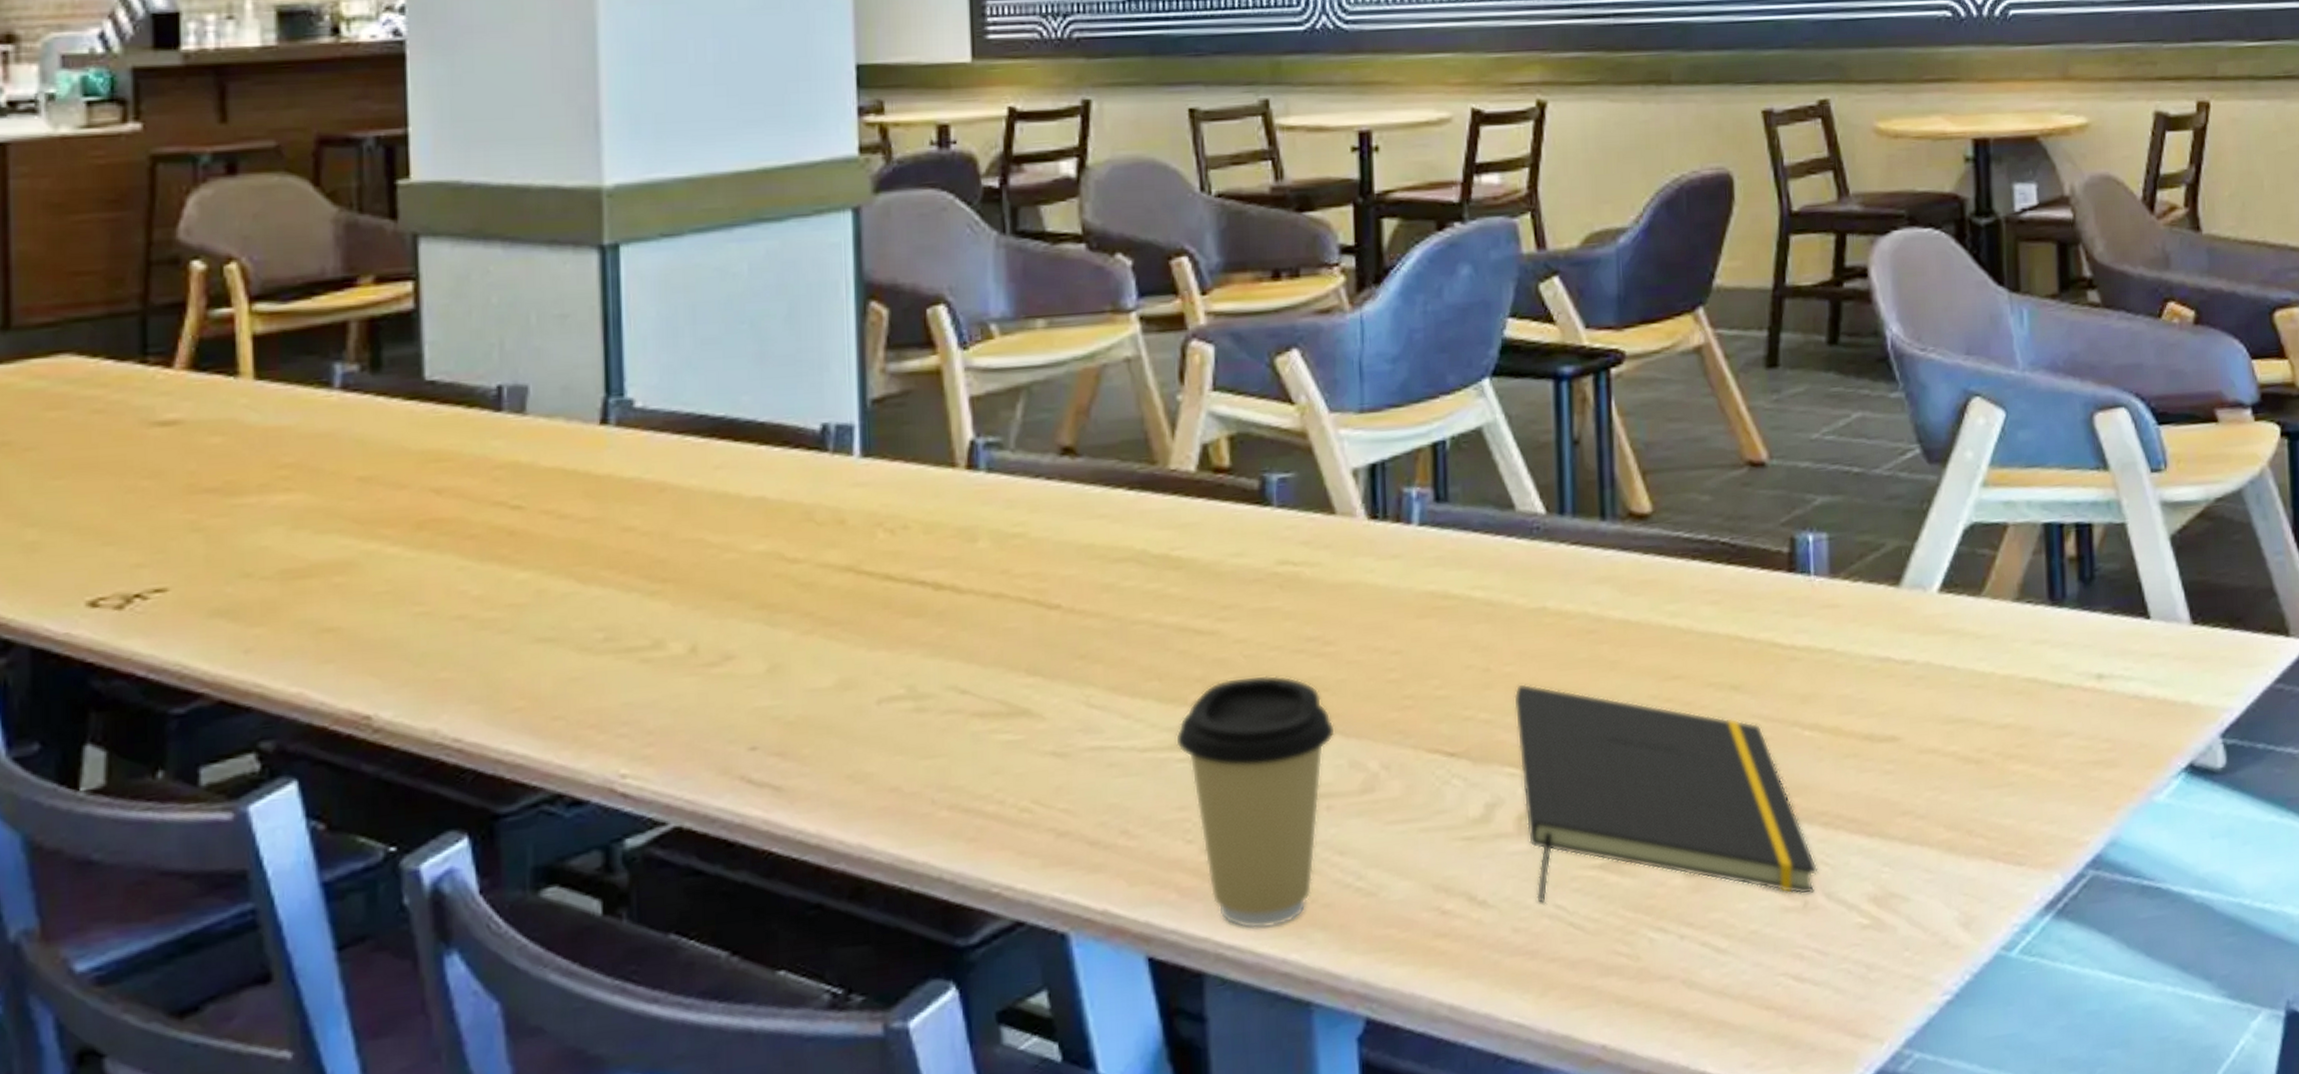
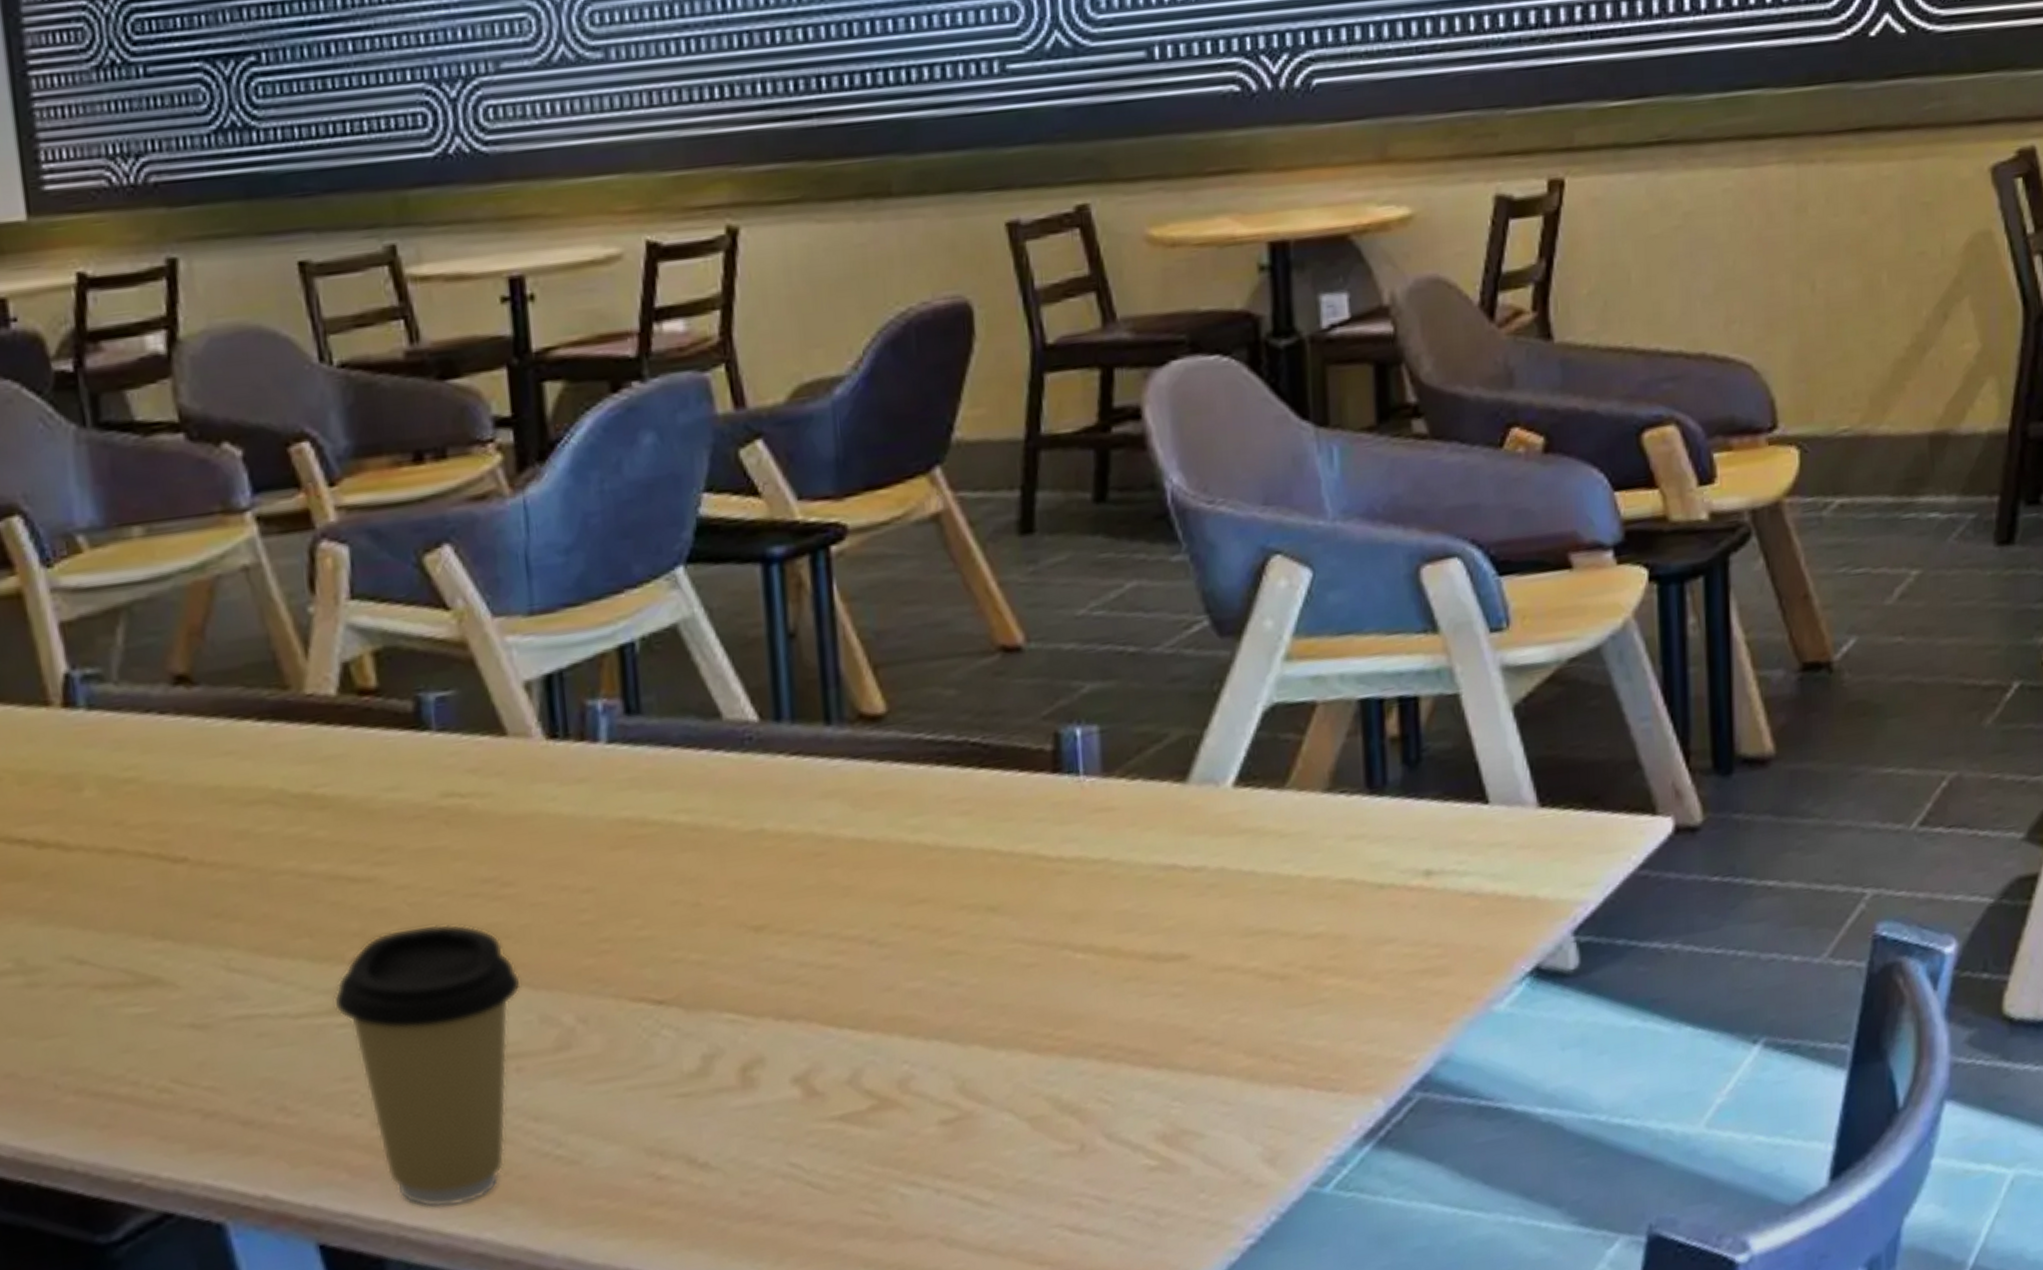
notepad: present [1514,684,1818,903] -> none [730,917,1097,1162]

